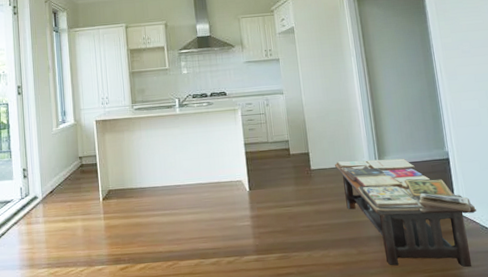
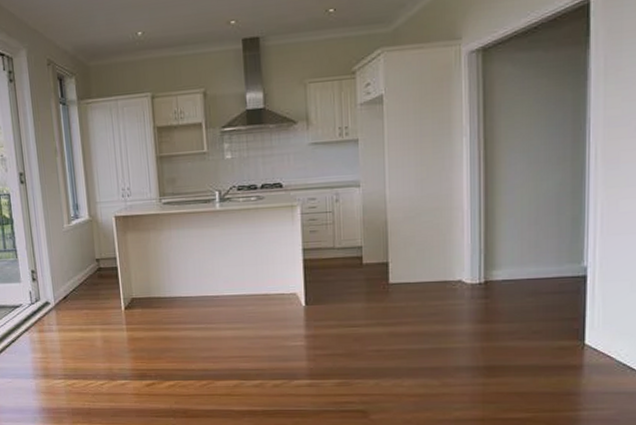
coffee table: present [335,158,476,268] -> none [422,273,614,410]

